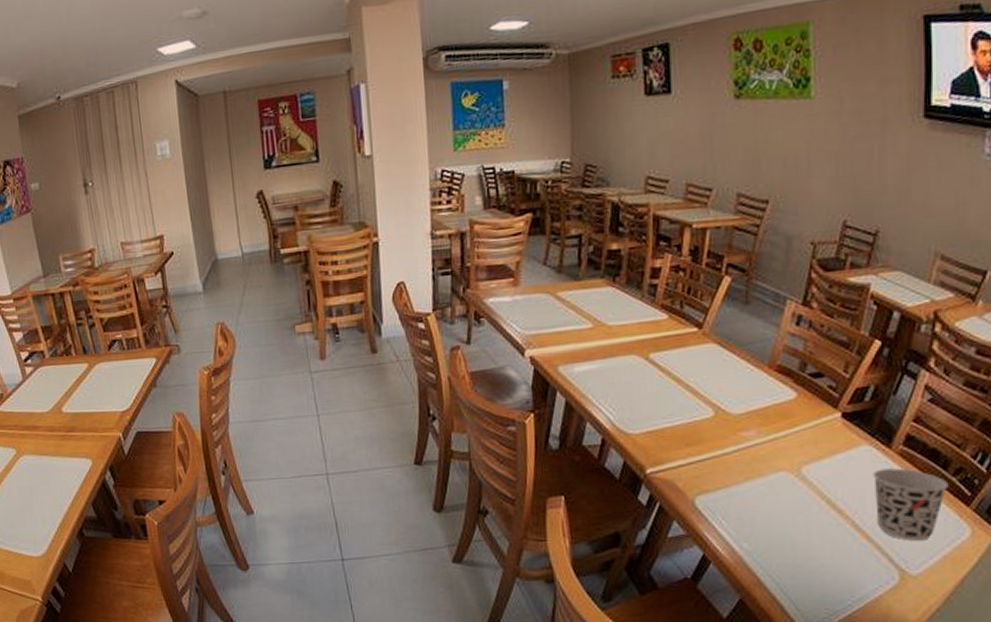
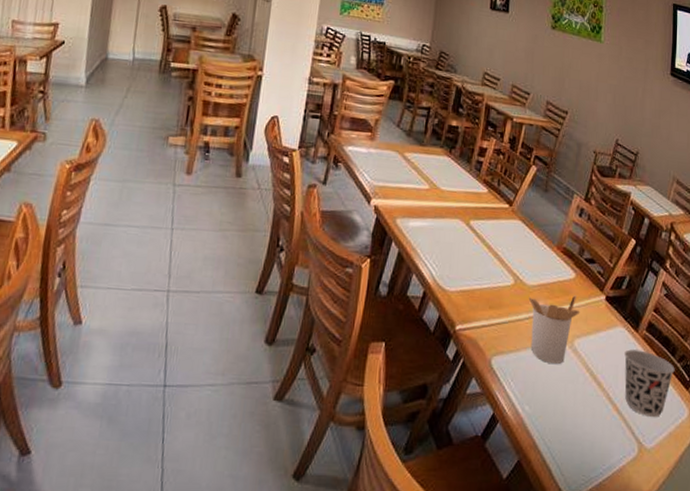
utensil holder: none [735,417,807,497] -> present [528,295,580,365]

